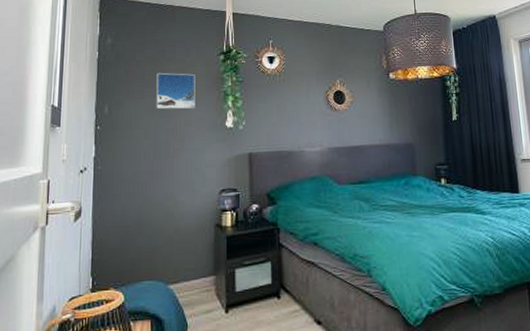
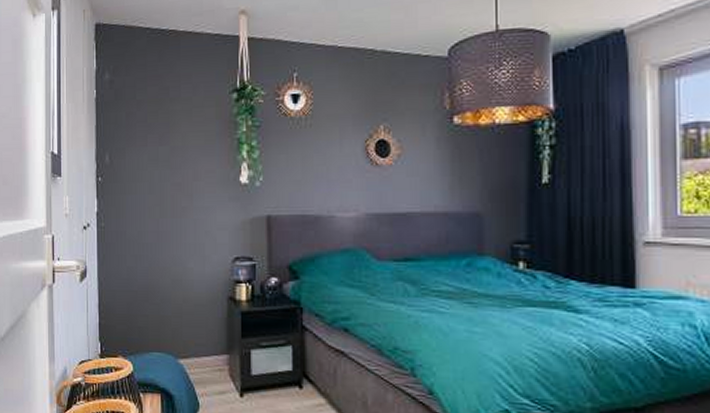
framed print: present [156,72,195,110] -> none [160,115,204,160]

